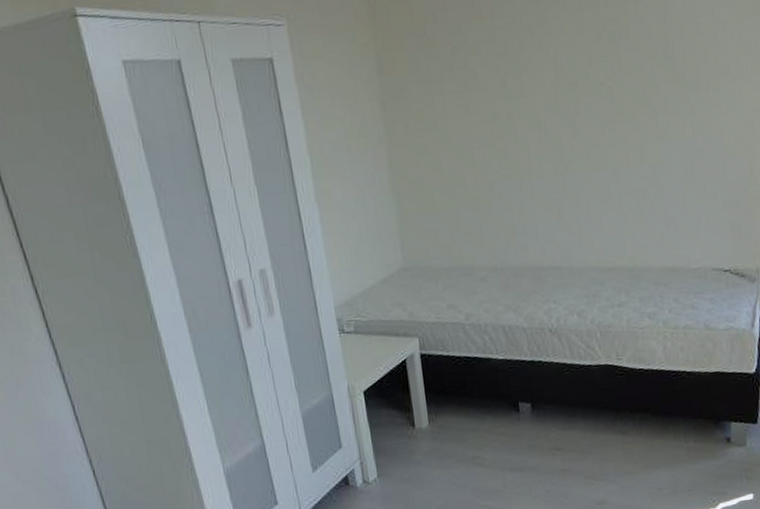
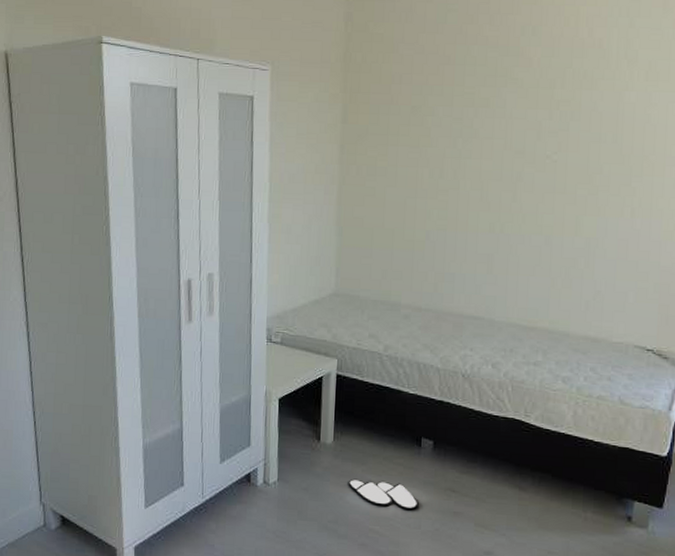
slippers: none [451,452,526,481] -> present [348,478,419,511]

